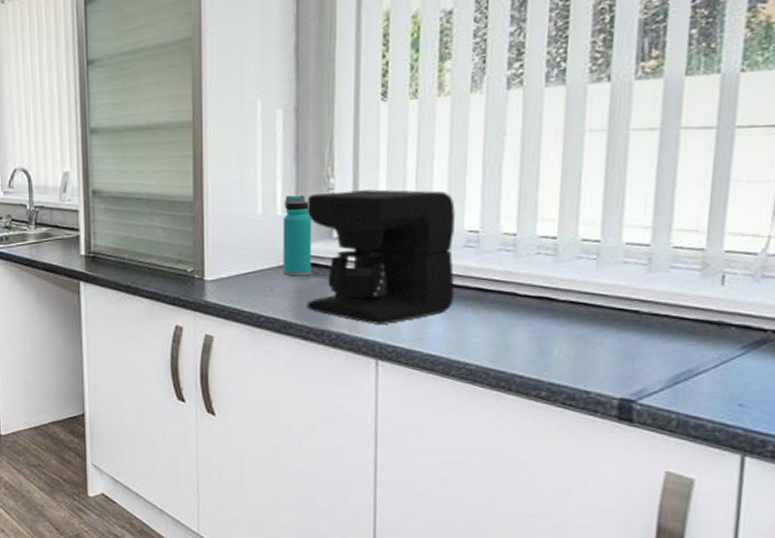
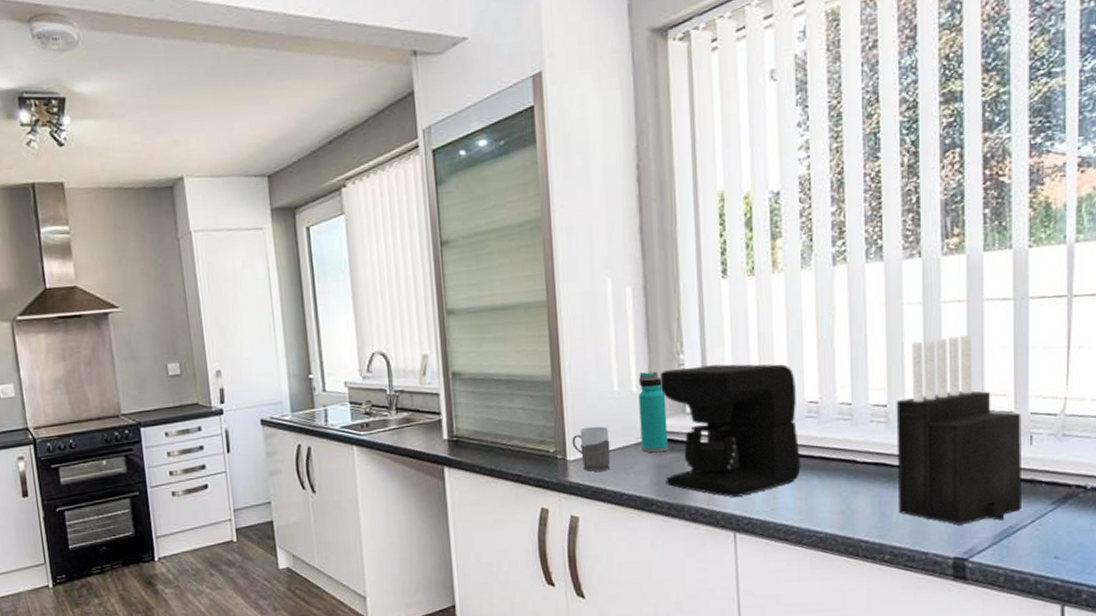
mug: none [211,248,250,292] -> present [572,426,611,472]
knife block: none [561,166,714,365] -> present [896,335,1021,525]

